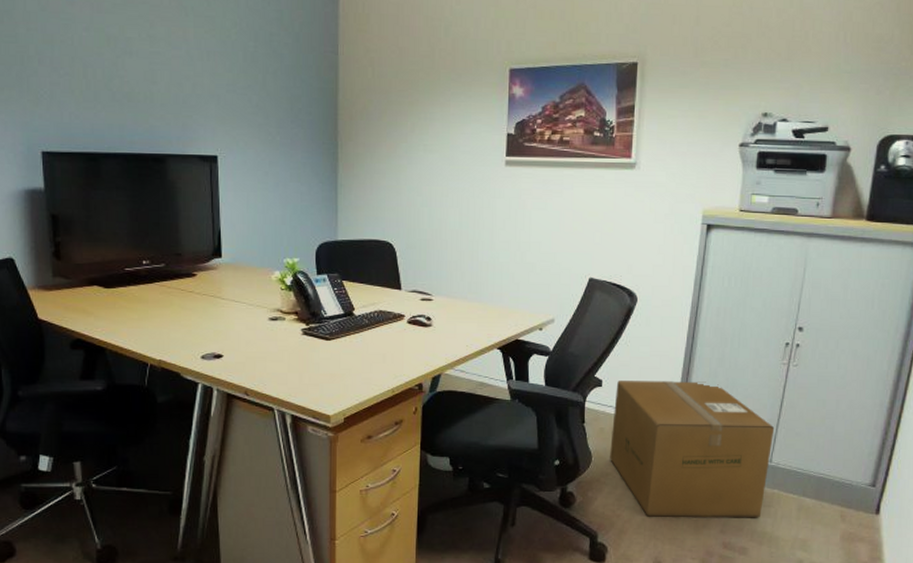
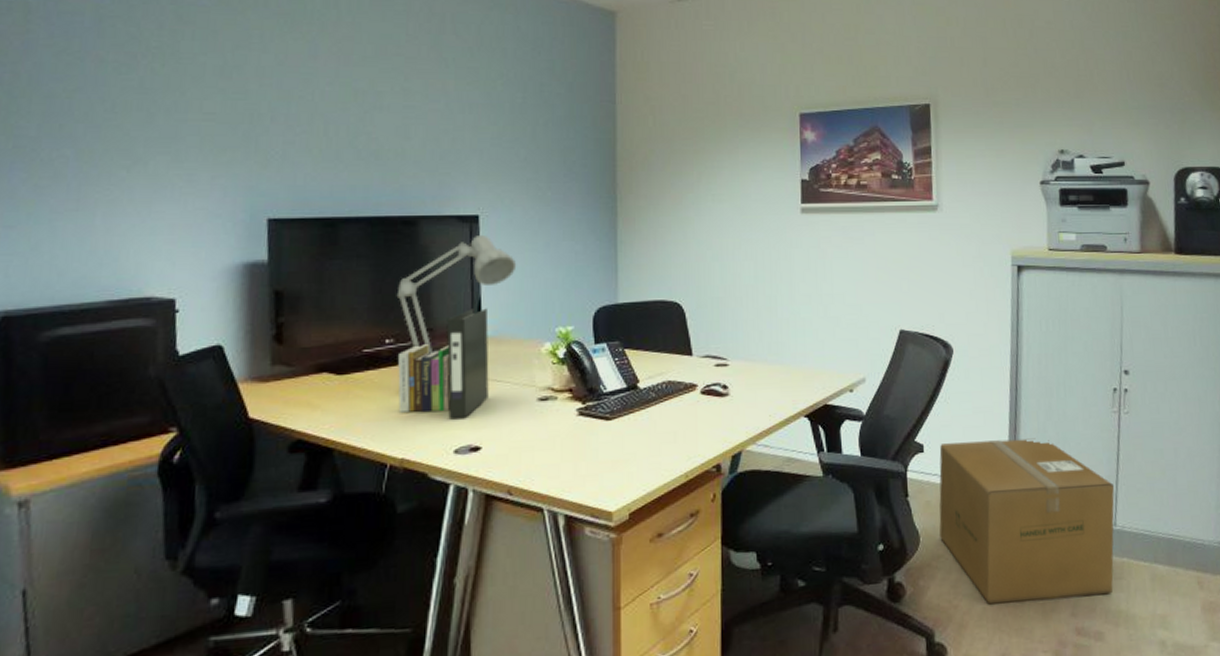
desk lamp: none [150,173,251,275] -> present [396,234,517,354]
books: none [154,267,197,324] -> present [398,344,451,413]
binder: none [192,238,228,331] -> present [446,308,489,420]

